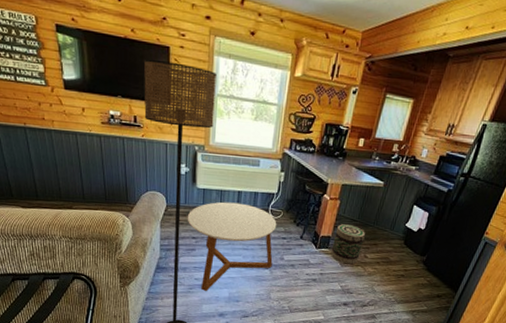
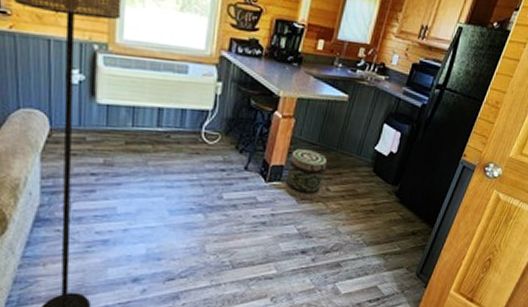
coffee table: present [187,201,277,291] -> none [82,122,213,248]

